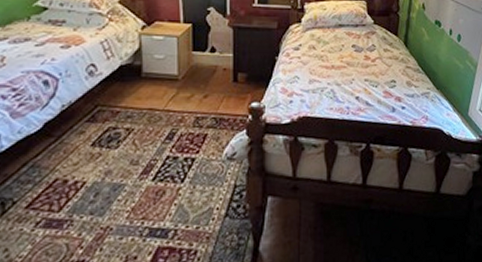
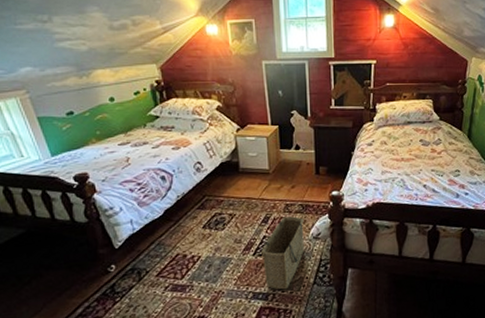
basket: none [163,132,218,225] -> present [261,216,304,290]

